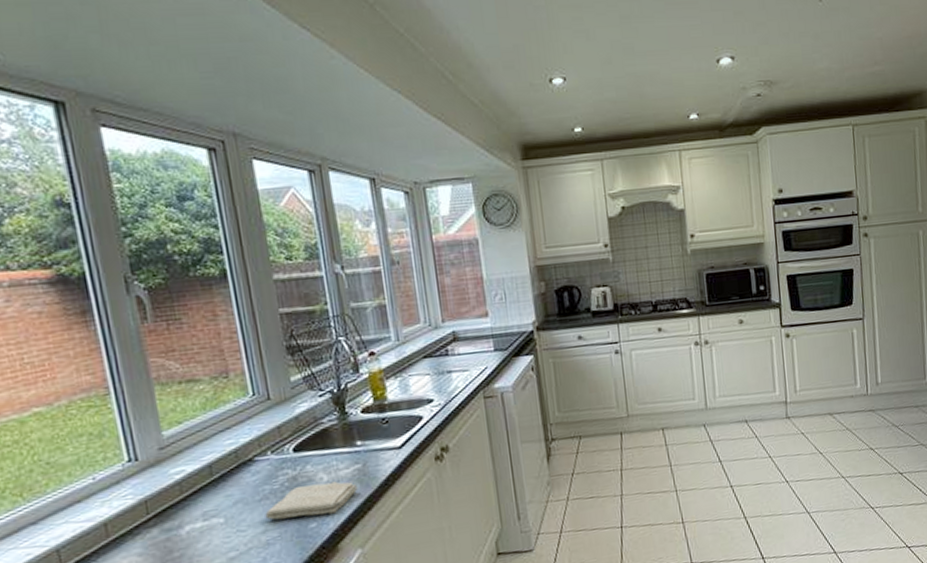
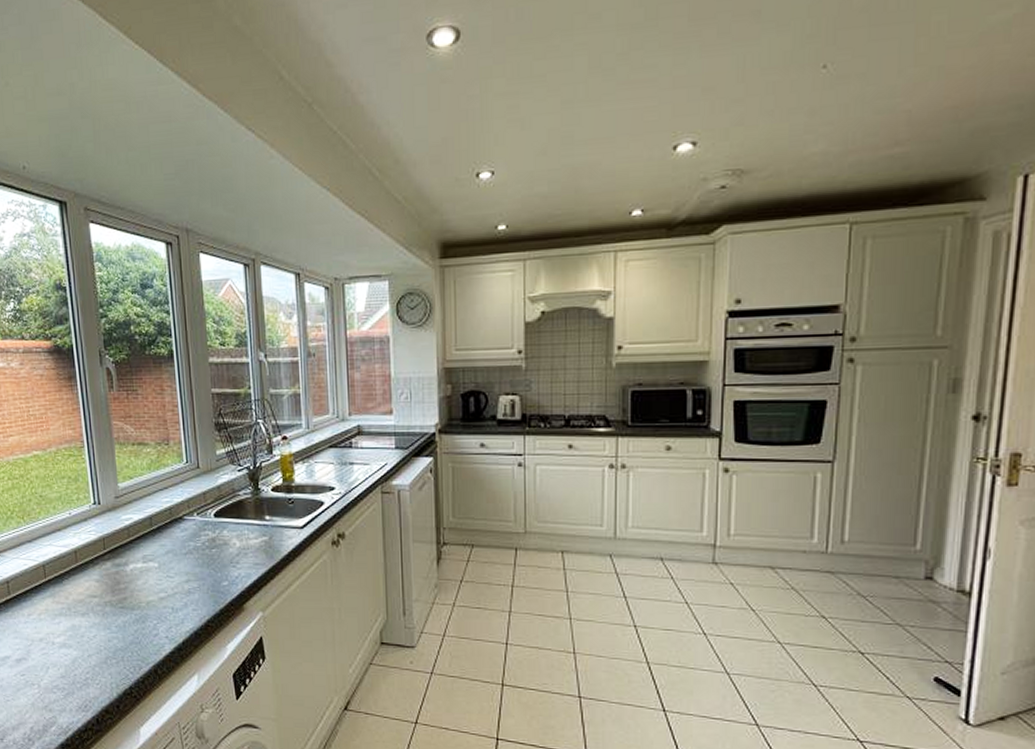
washcloth: present [265,481,358,520] -> none [188,548,264,576]

